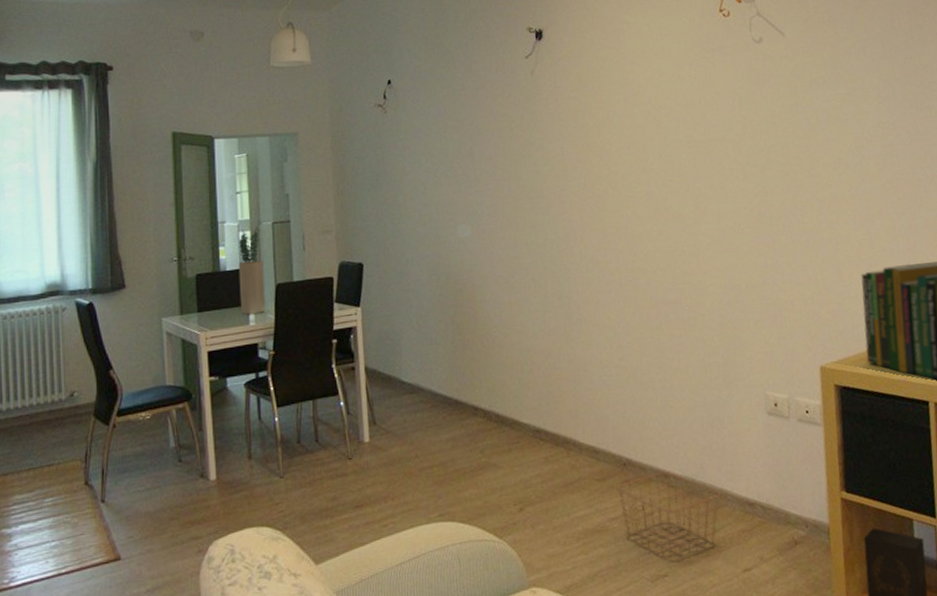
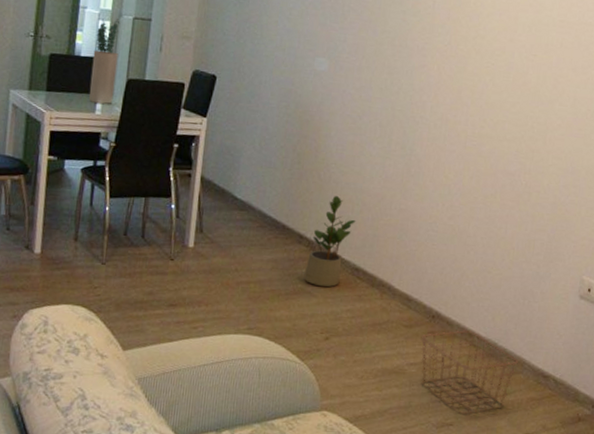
potted plant: none [485,358,528,456] -> present [303,195,356,287]

